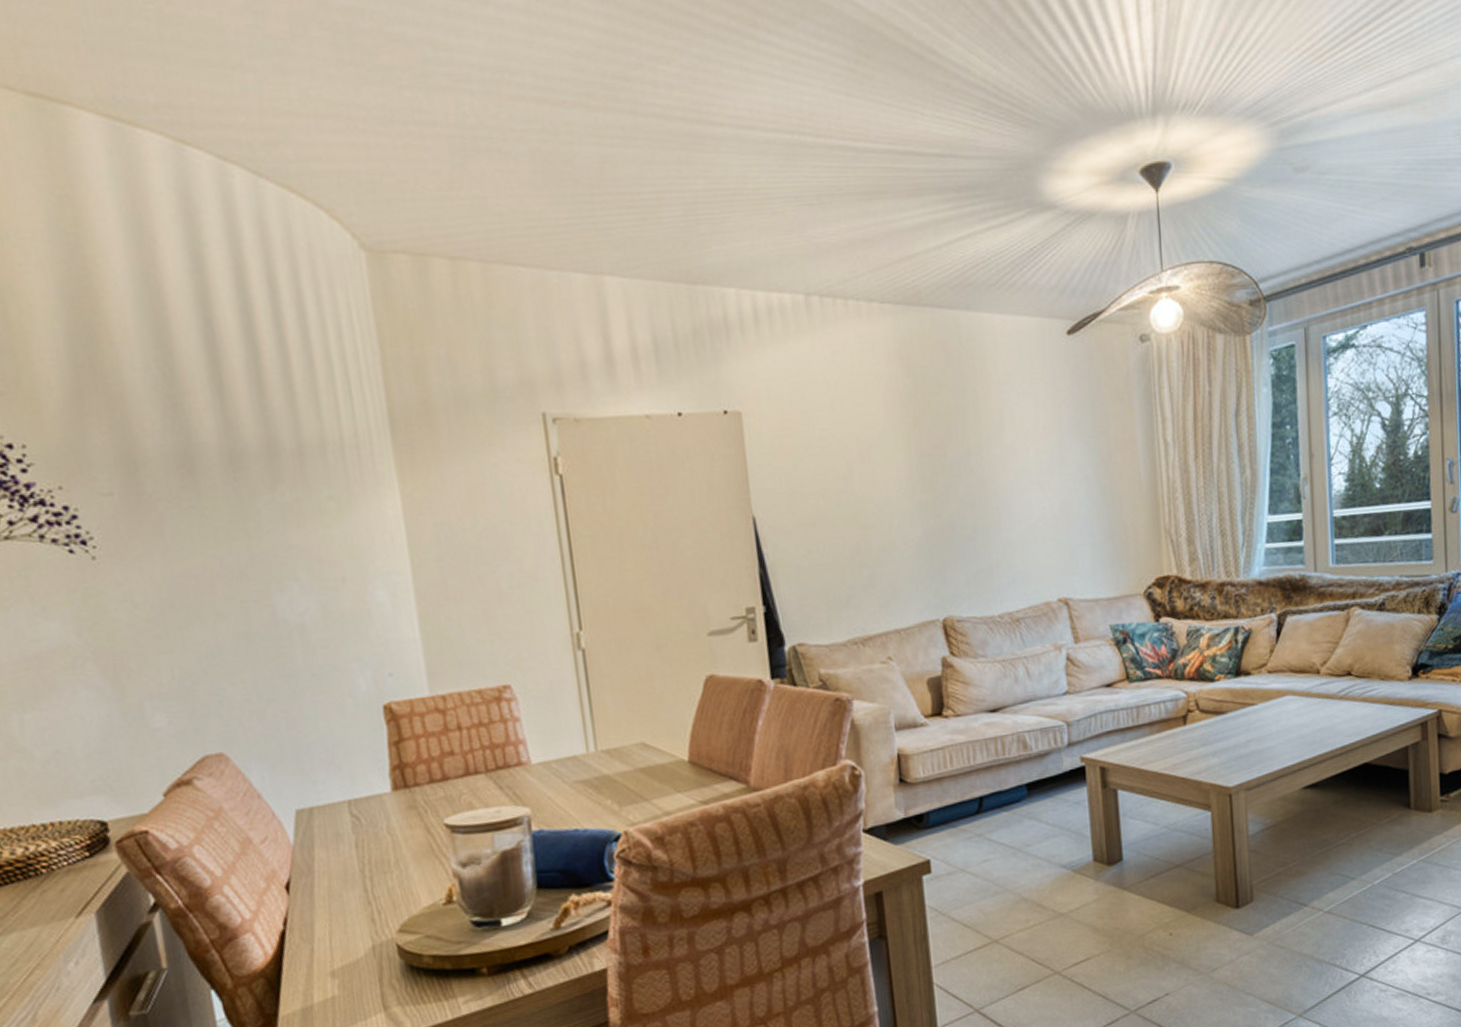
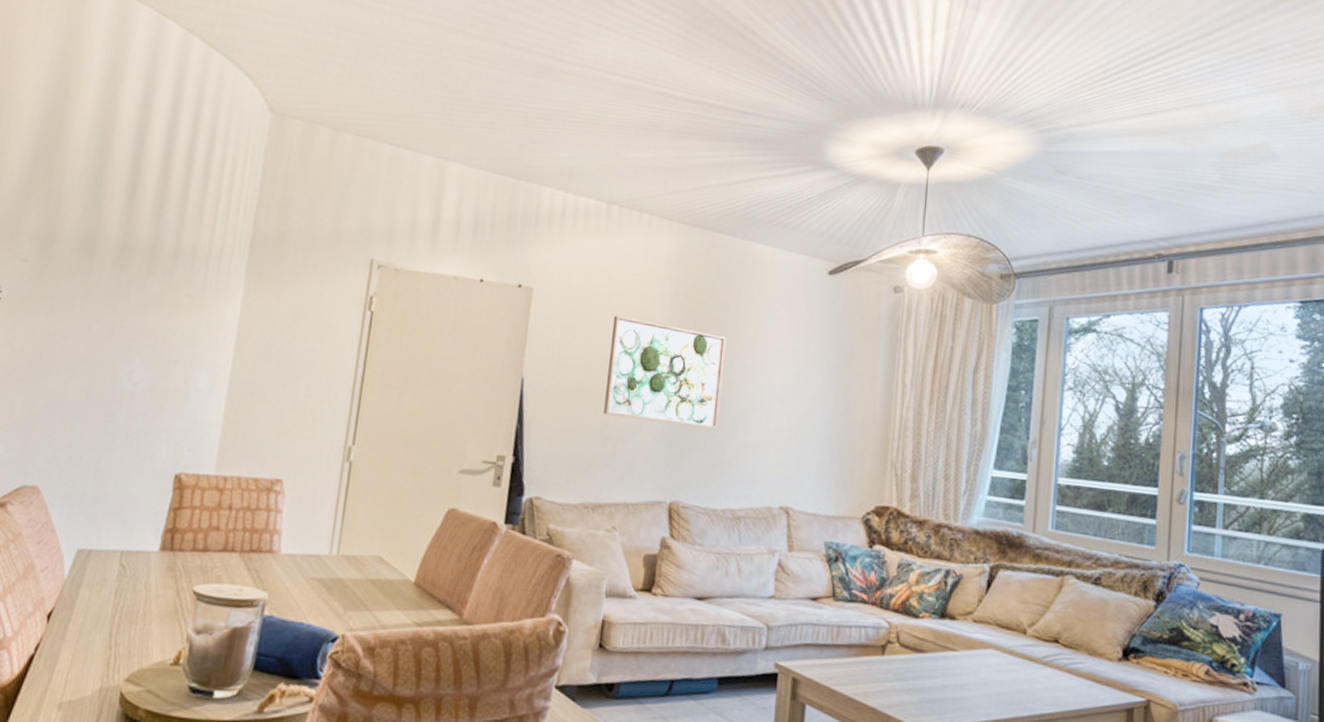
wall art: none [841,425,978,540] -> present [603,315,726,429]

